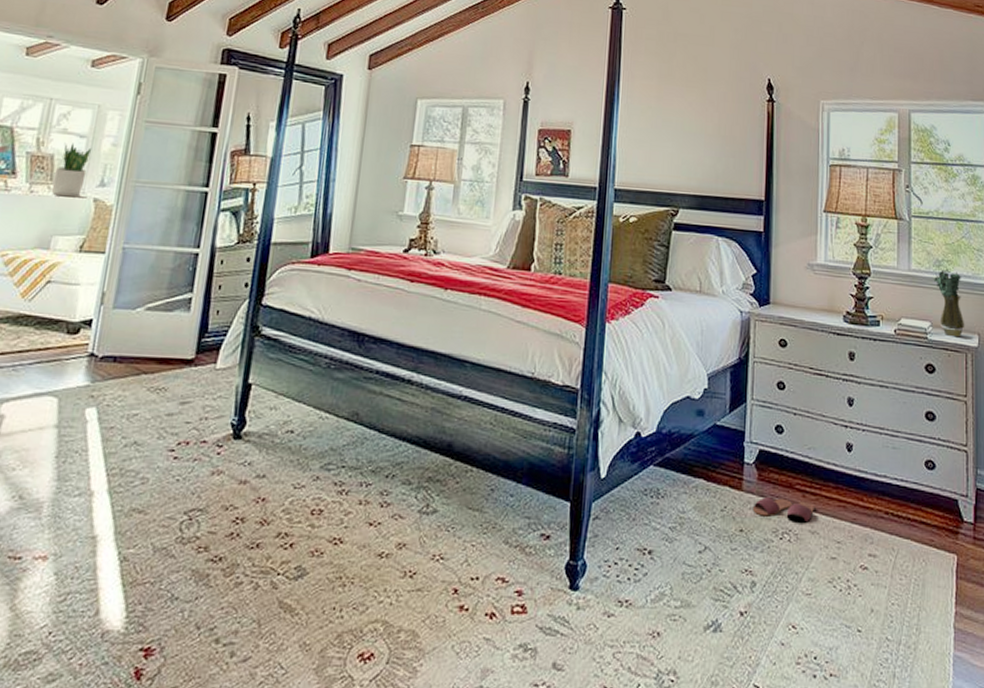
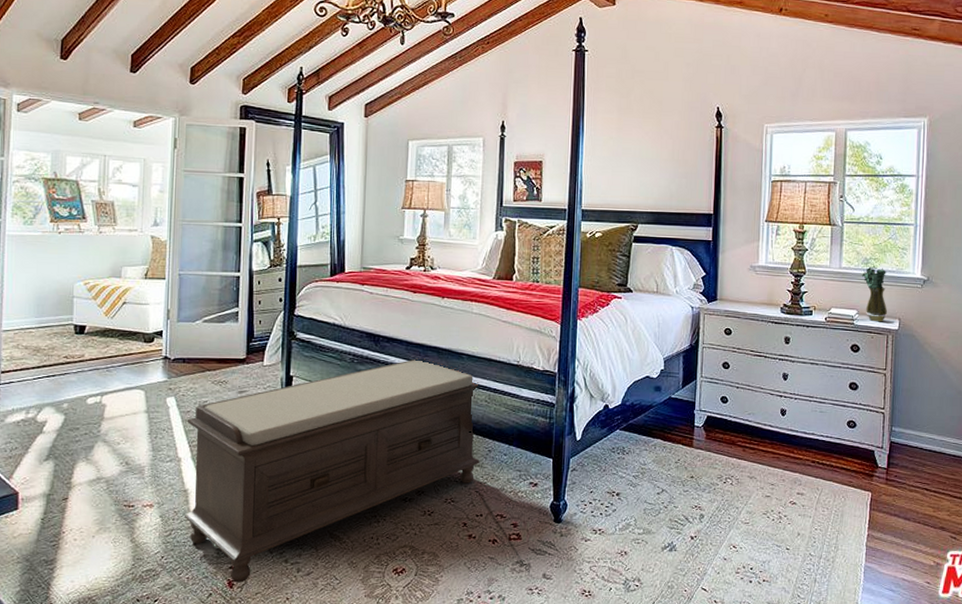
planter: present [52,142,92,197] -> none [116,191,144,236]
bench: none [86,365,484,672] -> present [183,358,480,583]
slippers: present [752,497,814,524] -> none [701,452,753,472]

